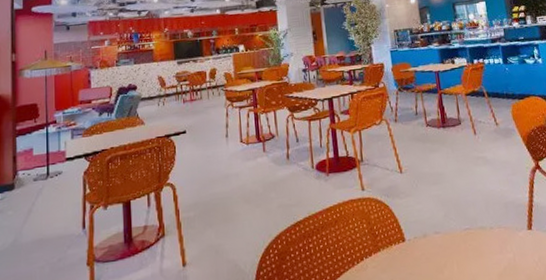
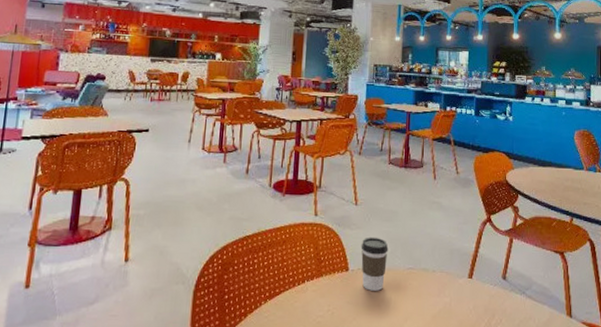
coffee cup: none [413,202,443,258] -> present [361,237,389,291]

